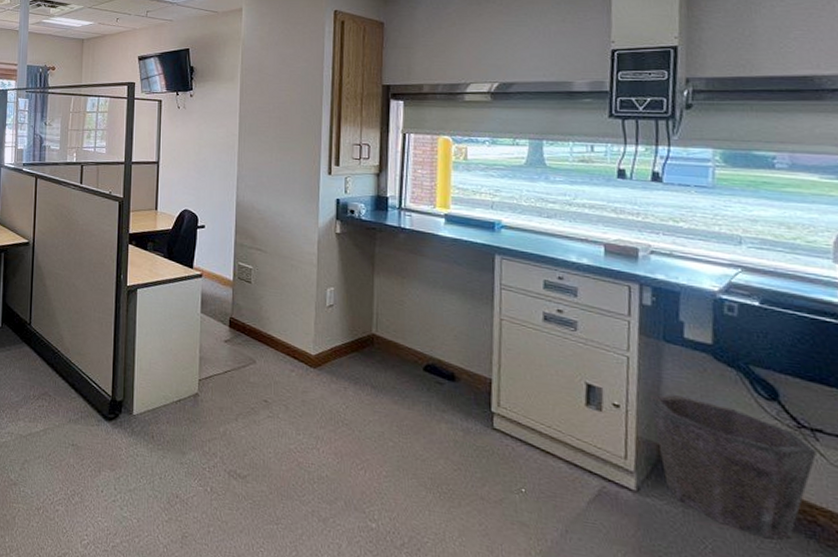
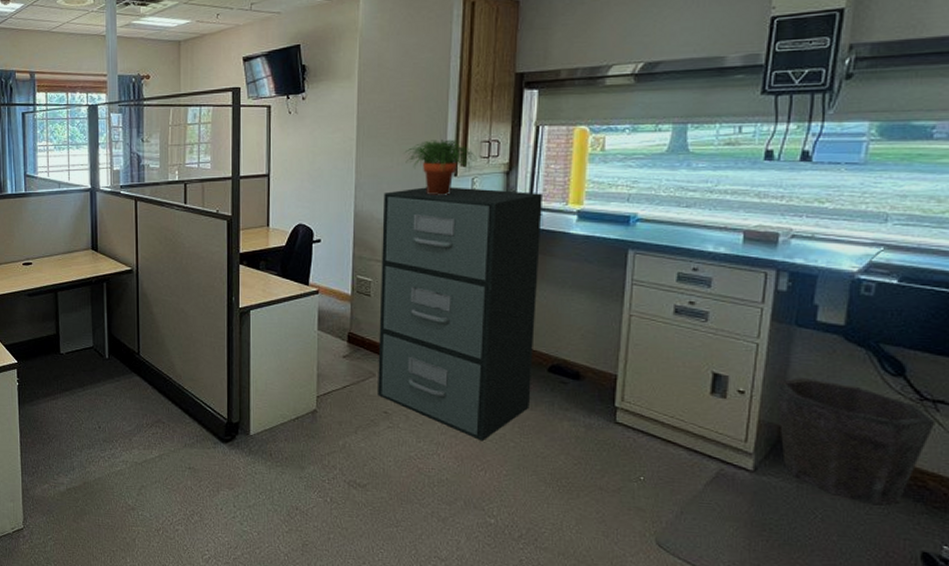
filing cabinet: none [258,182,412,439] -> present [378,187,542,442]
potted plant: none [283,140,350,192] -> present [405,139,477,195]

